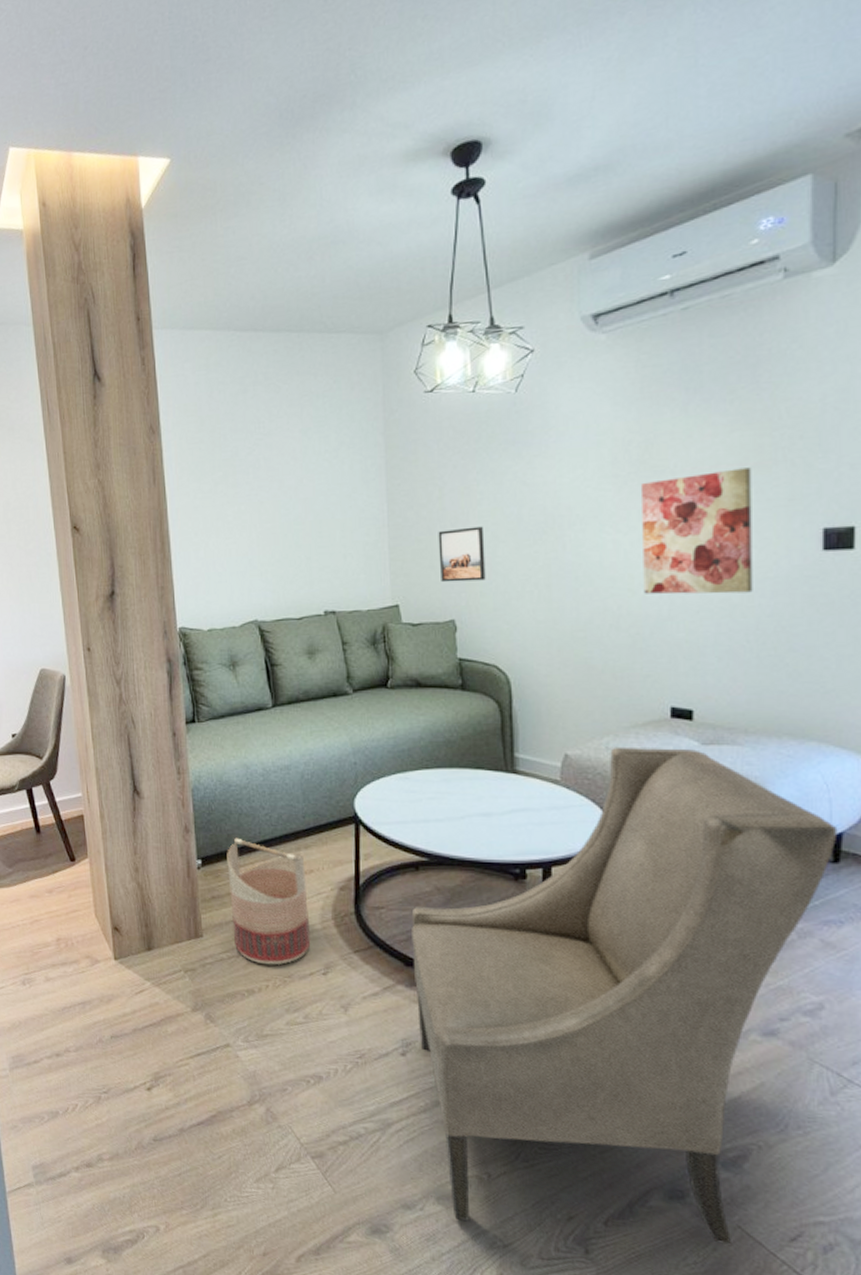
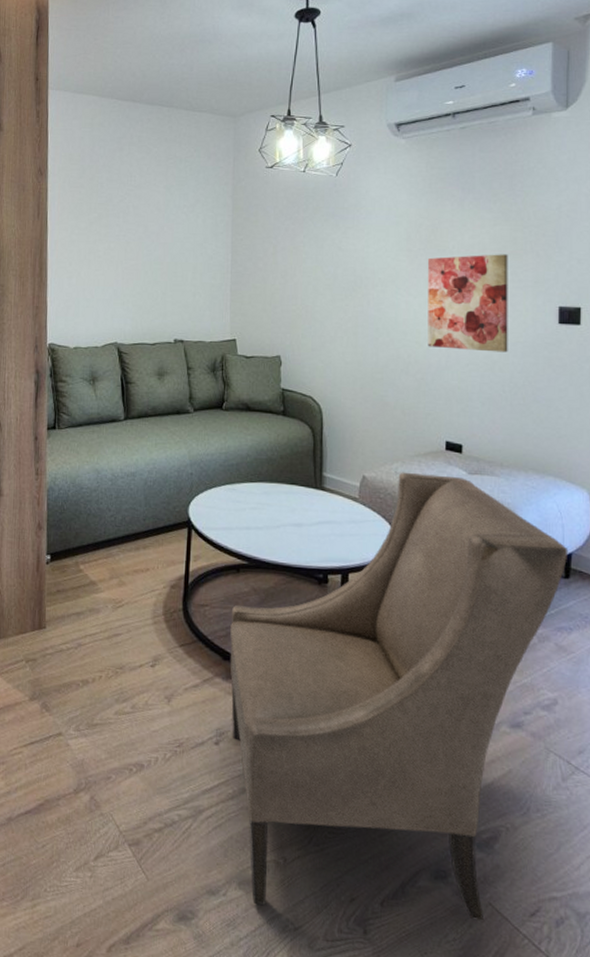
basket: present [227,838,311,965] -> none [73,536,143,657]
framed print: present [438,526,486,583] -> none [270,280,307,325]

